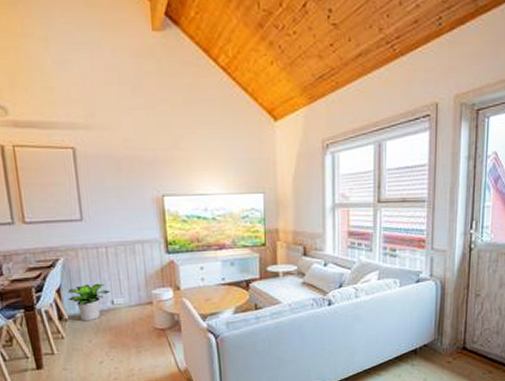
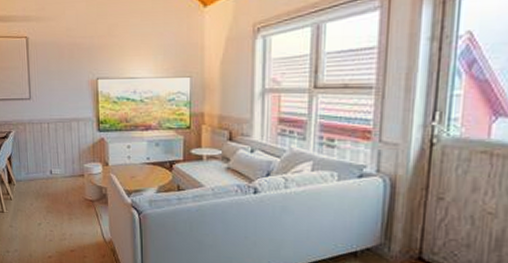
potted plant: present [68,283,110,322] -> none [17,154,49,187]

